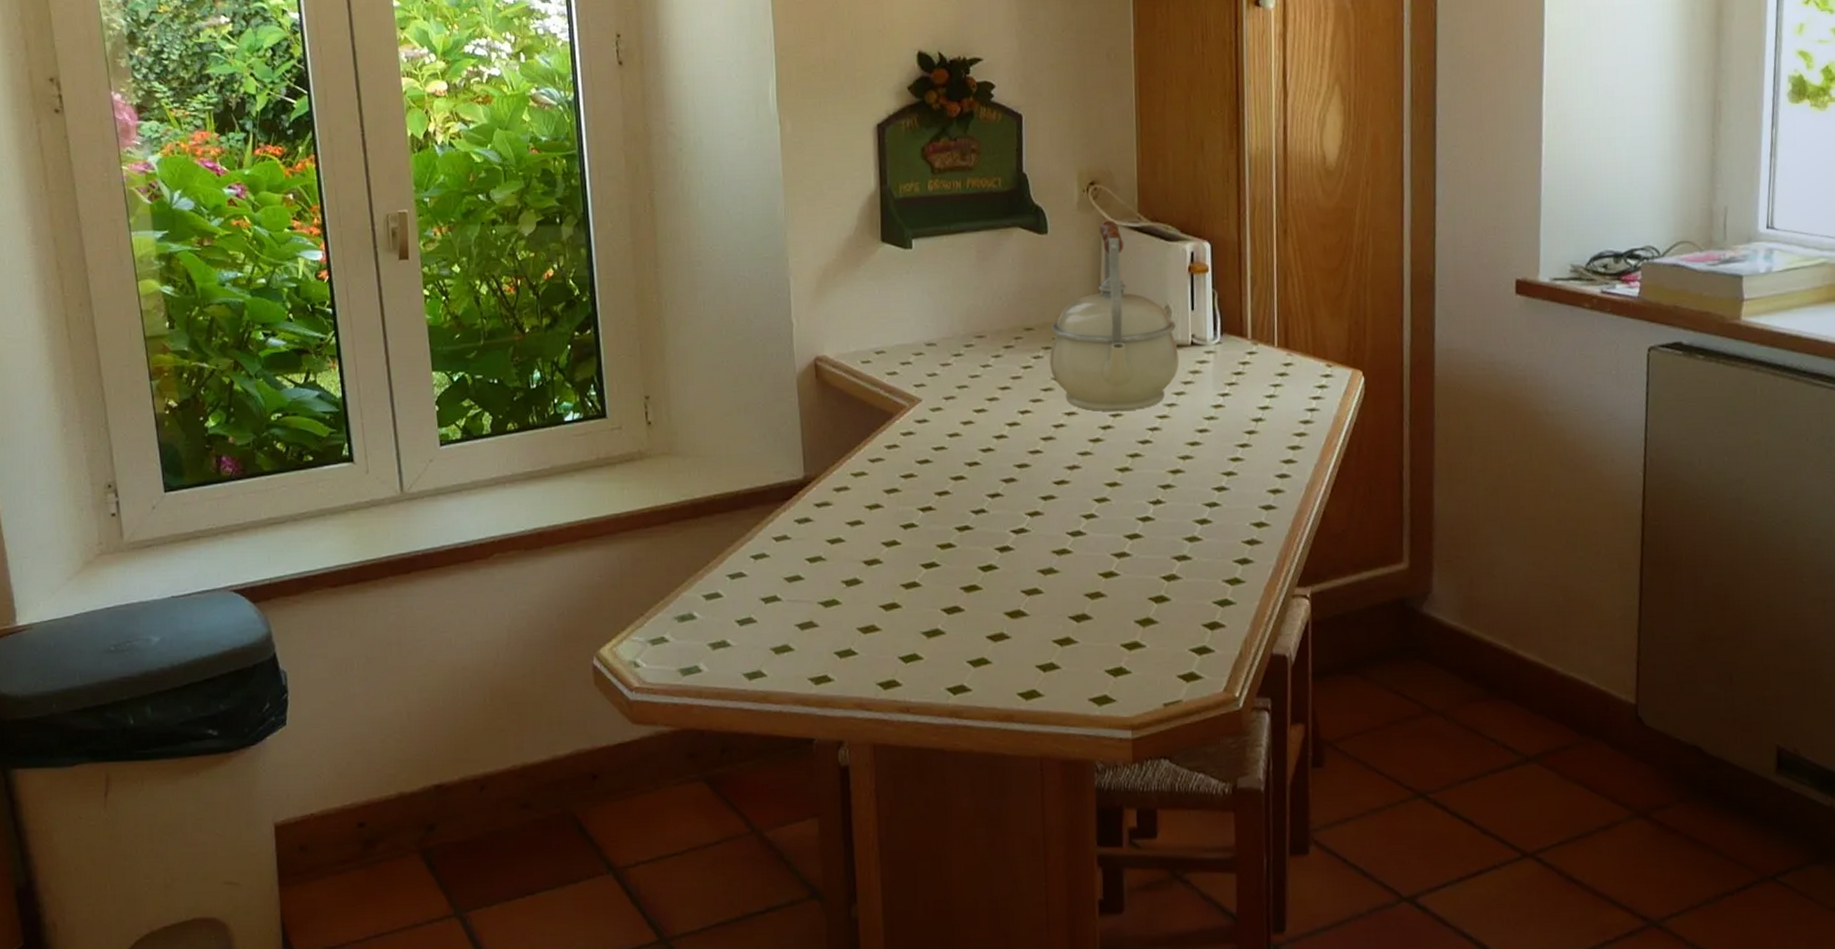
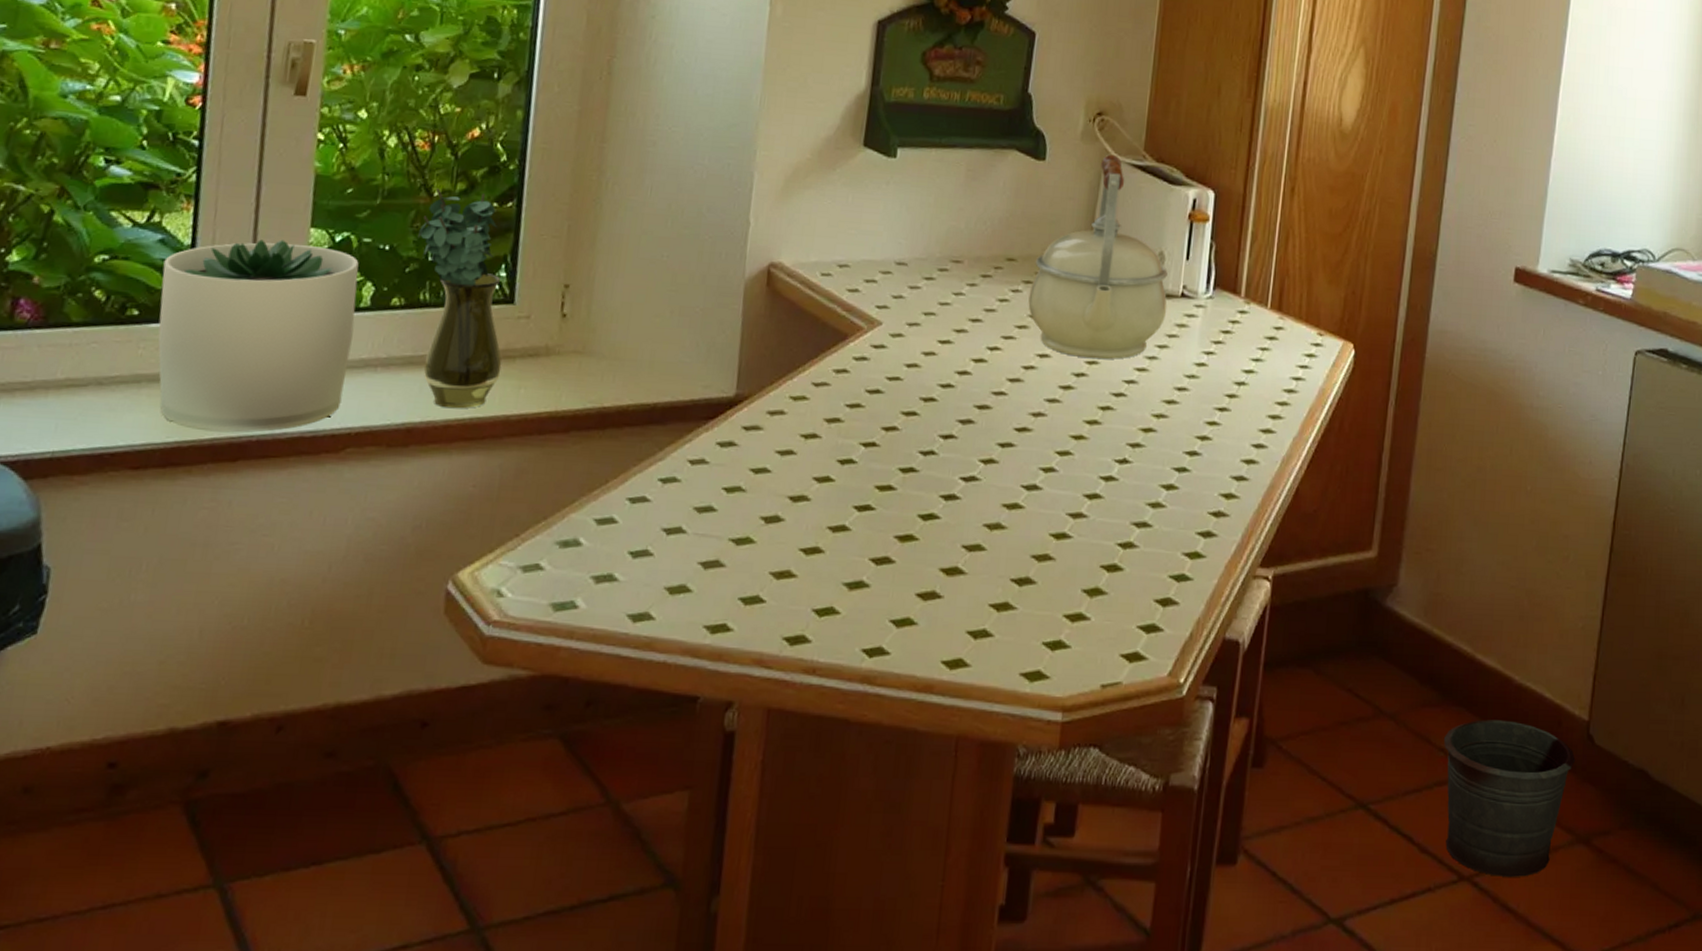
planter: none [324,384,482,551] -> present [157,239,359,433]
vase: none [519,325,606,513] -> present [418,188,502,409]
bucket: none [1493,709,1627,853] -> present [1443,719,1576,878]

